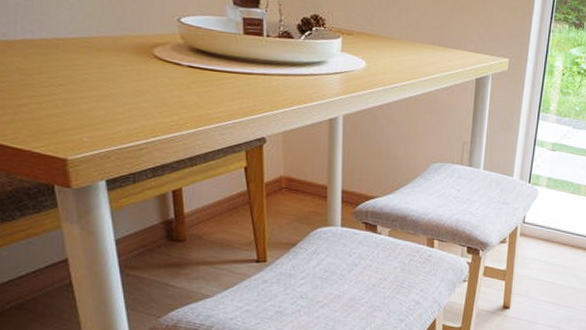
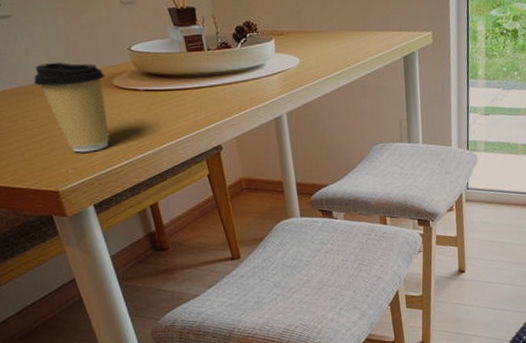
coffee cup: none [59,18,145,123] -> present [33,62,110,153]

